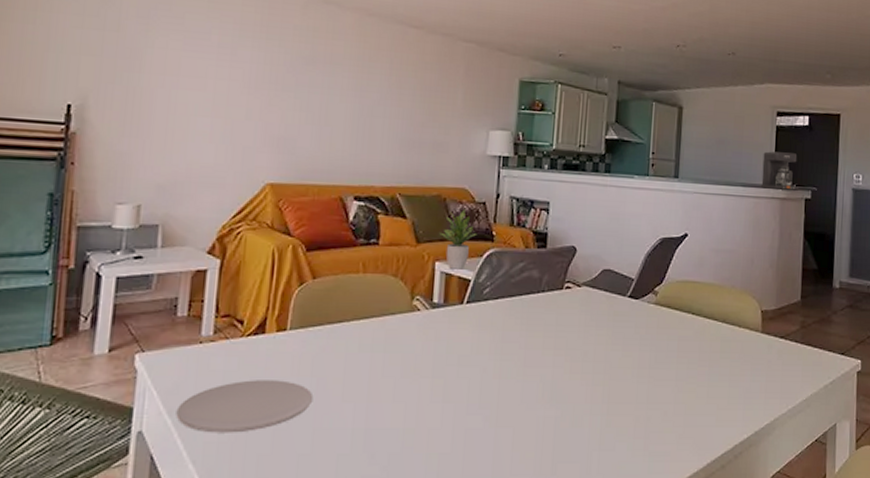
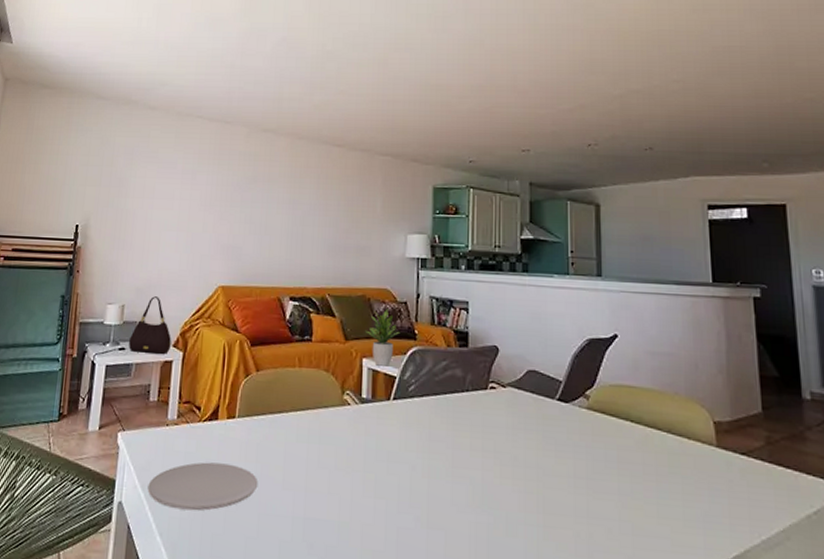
handbag: none [148,195,205,262] -> present [129,296,171,354]
coffee maker: present [761,151,798,192] -> none [696,247,743,290]

